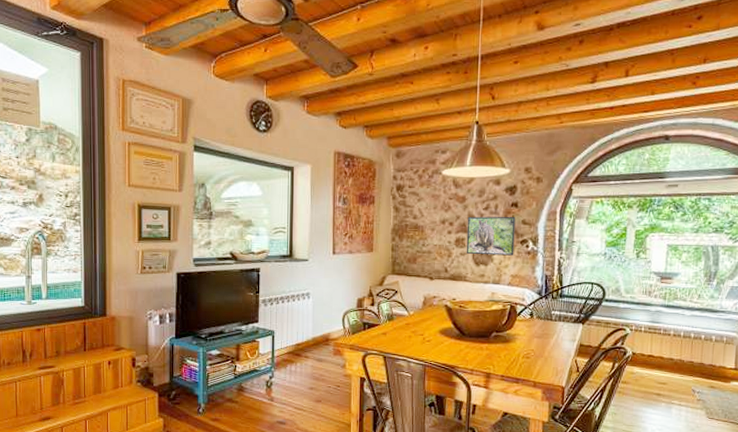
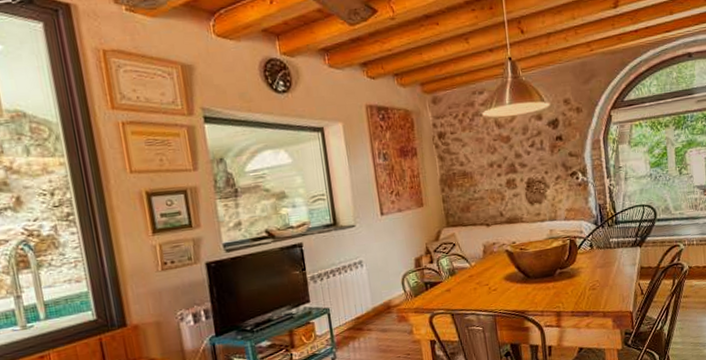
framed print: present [466,216,516,256] -> none [515,149,566,195]

